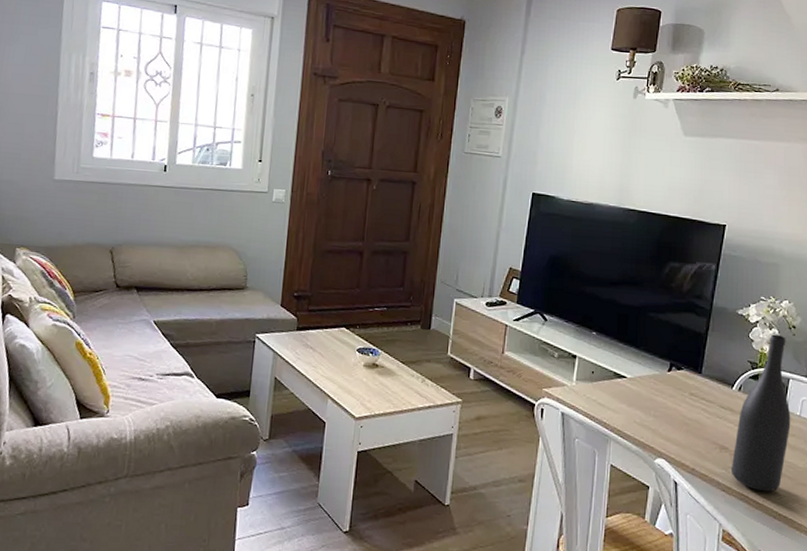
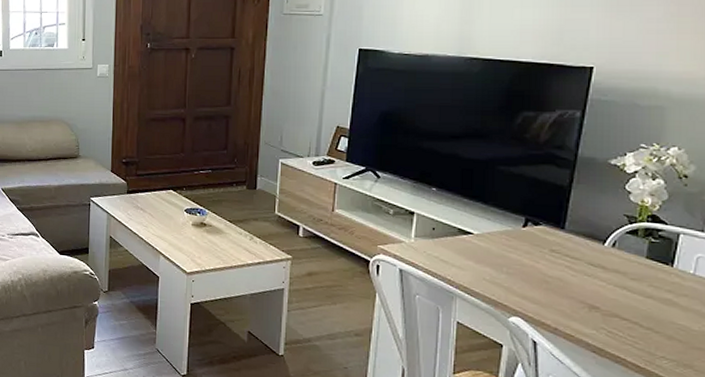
wine bottle: present [730,334,791,492] -> none [603,185,682,356]

